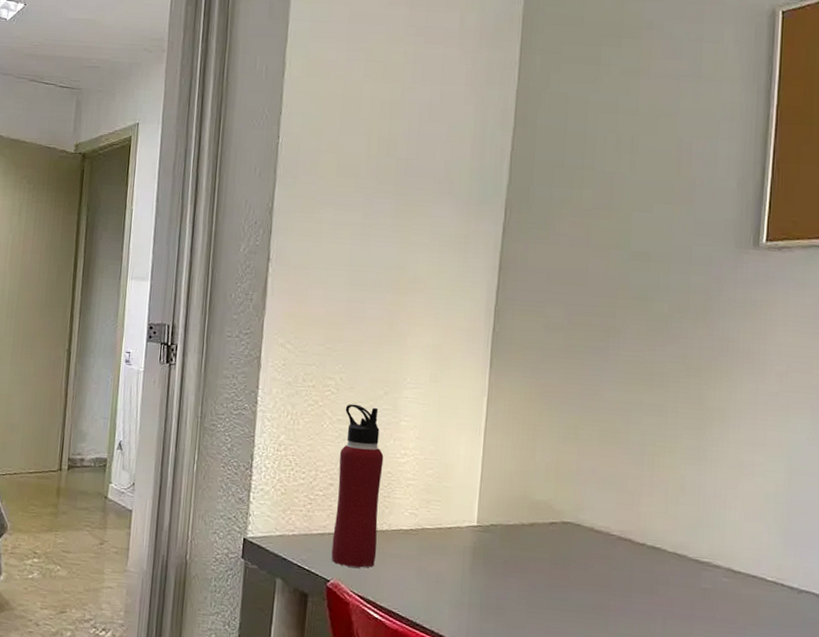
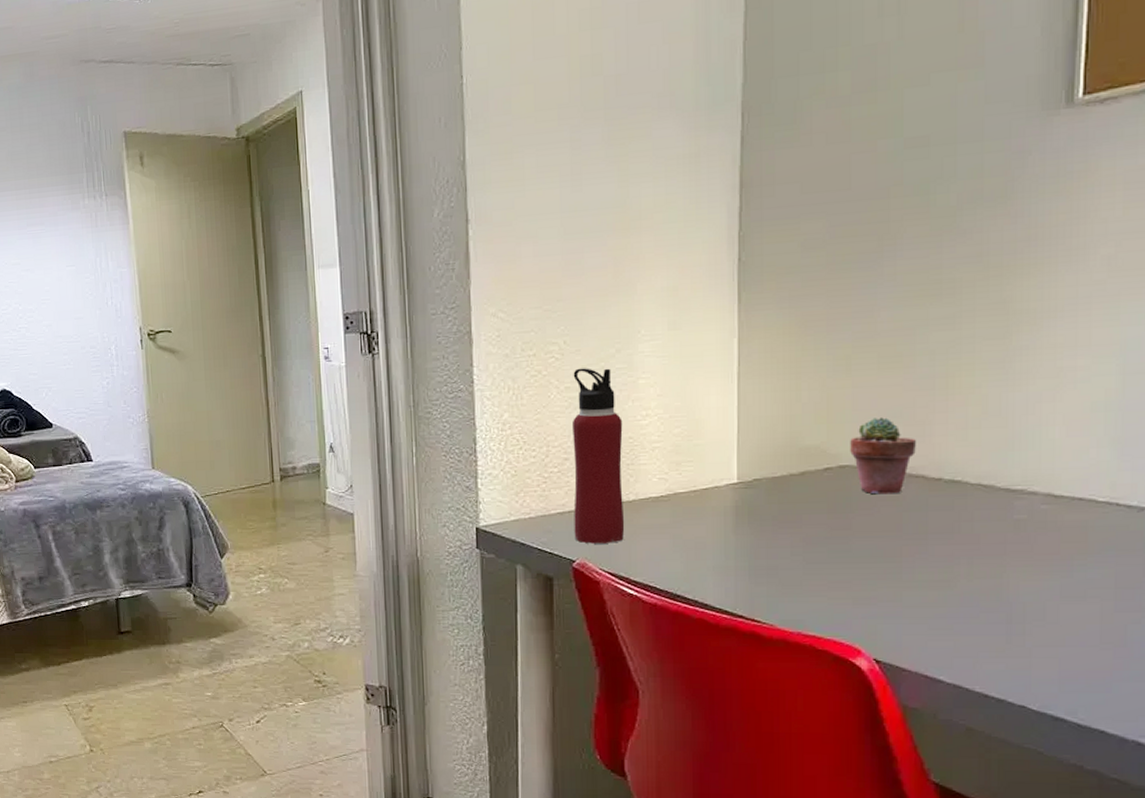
potted succulent: none [572,483,626,553] -> present [850,417,916,495]

